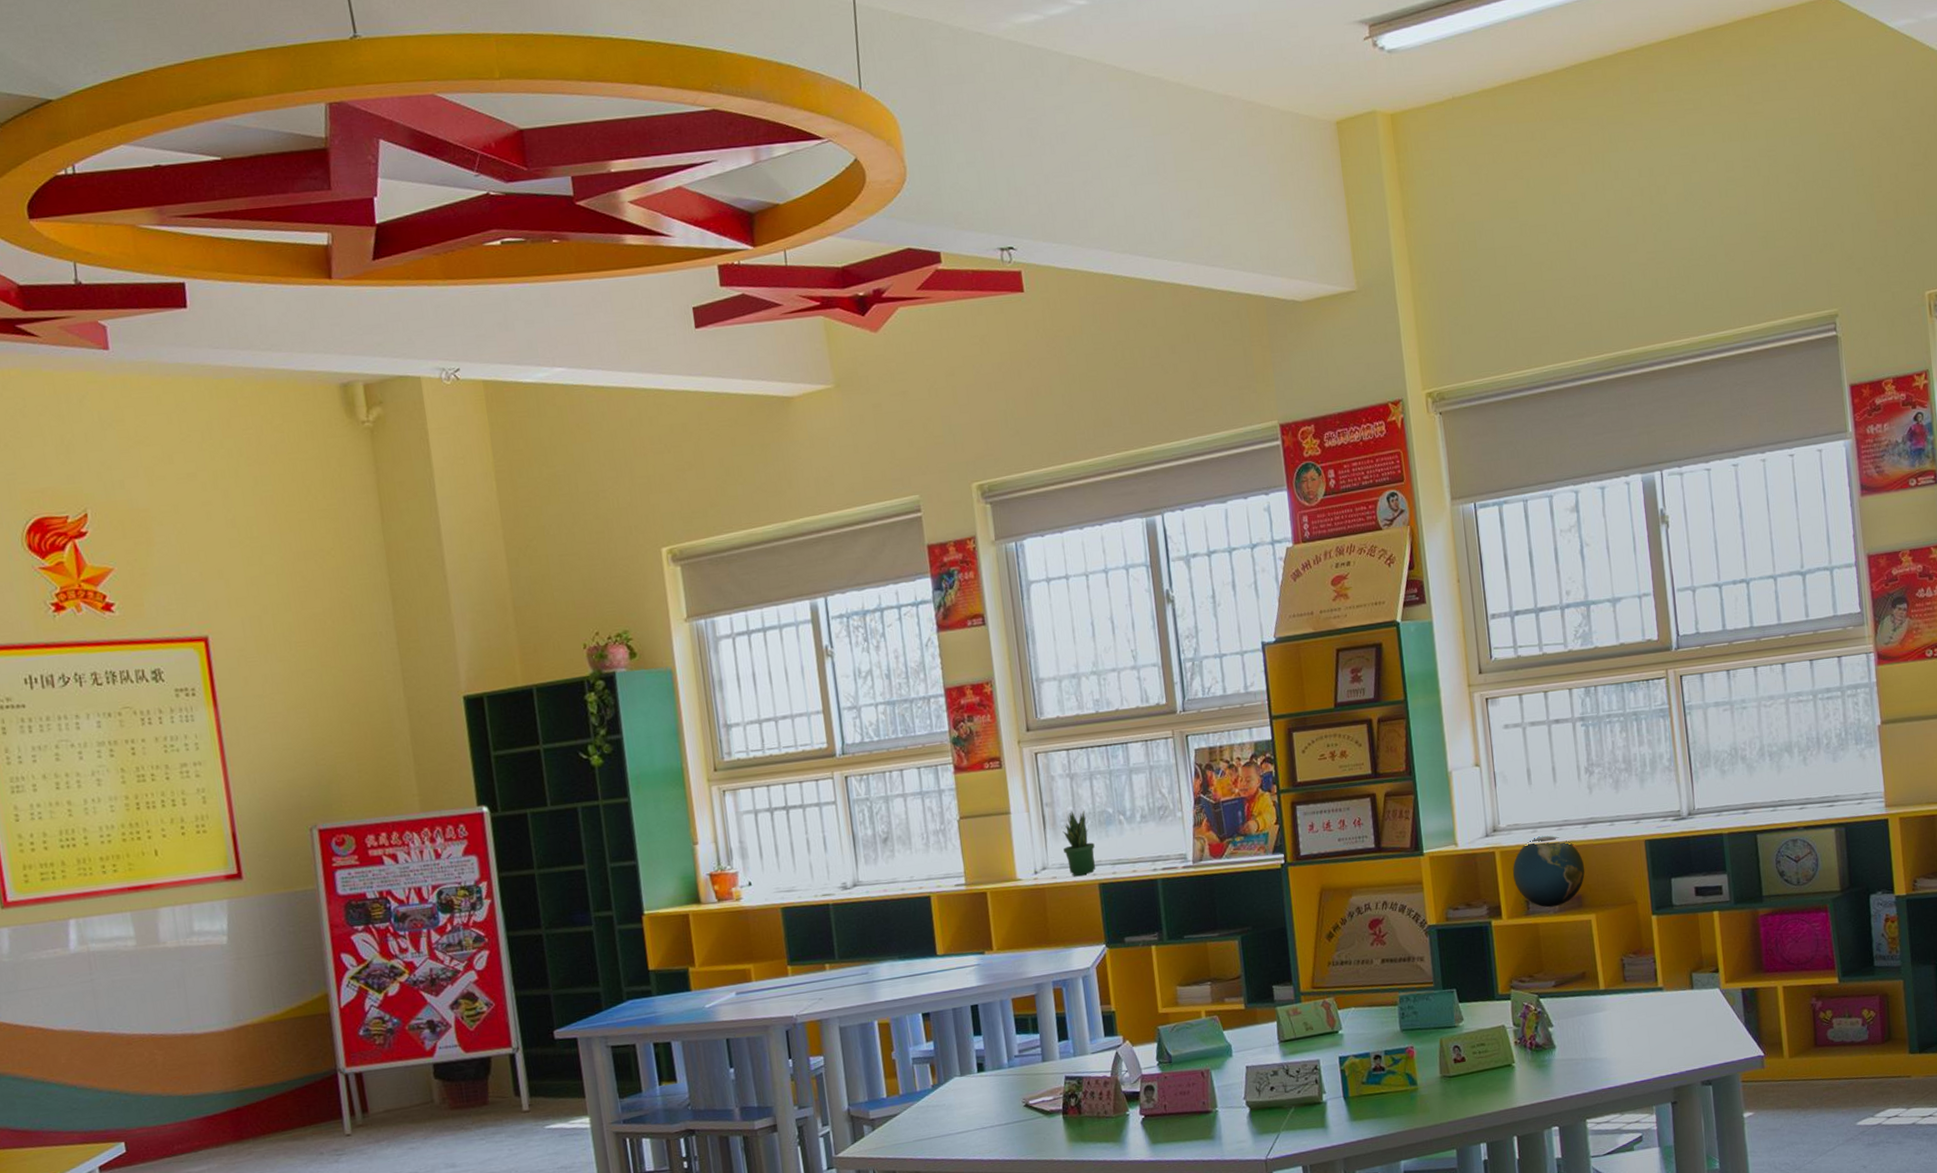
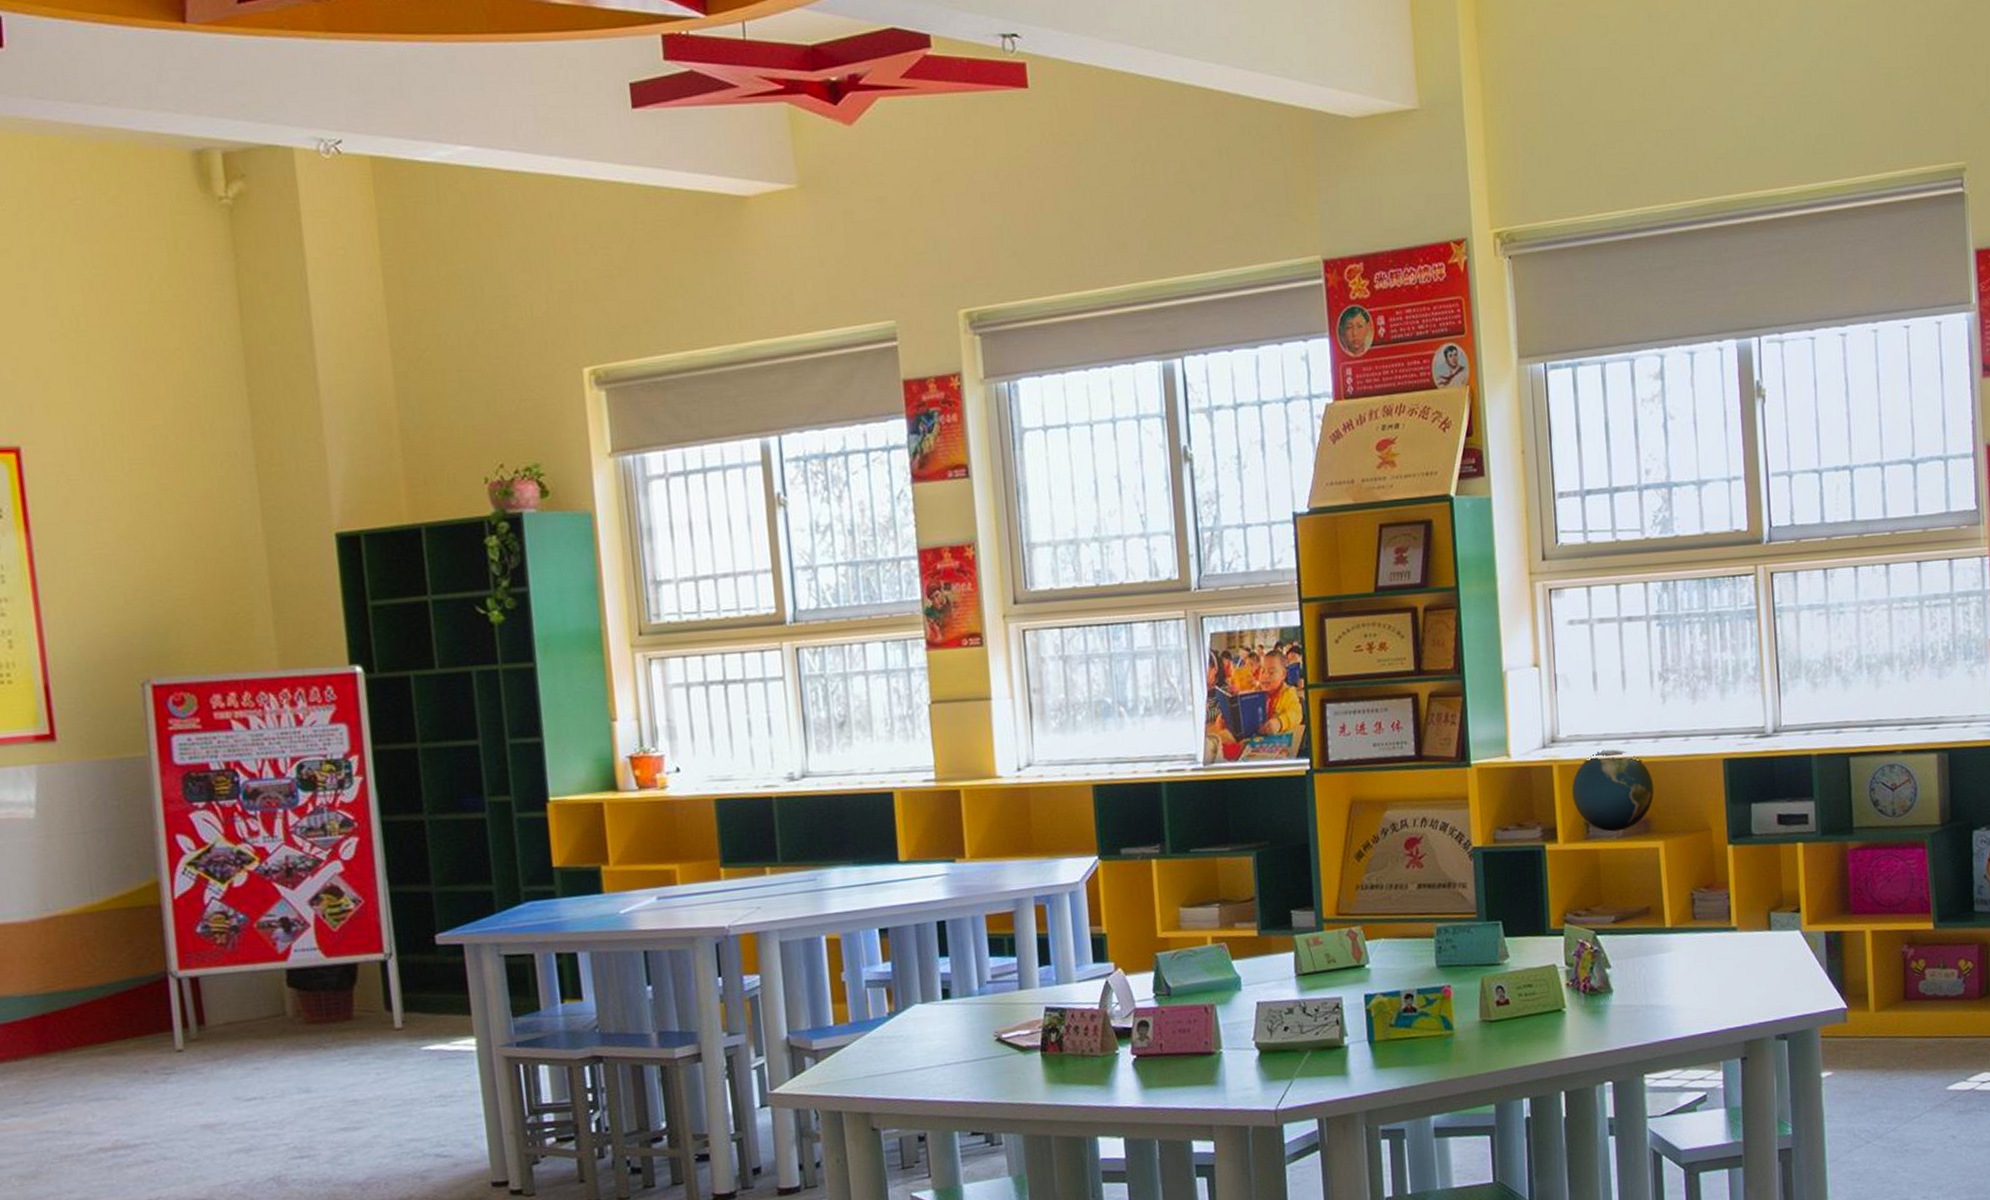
planter: present [1062,810,1096,876] -> none [1052,698,1090,775]

